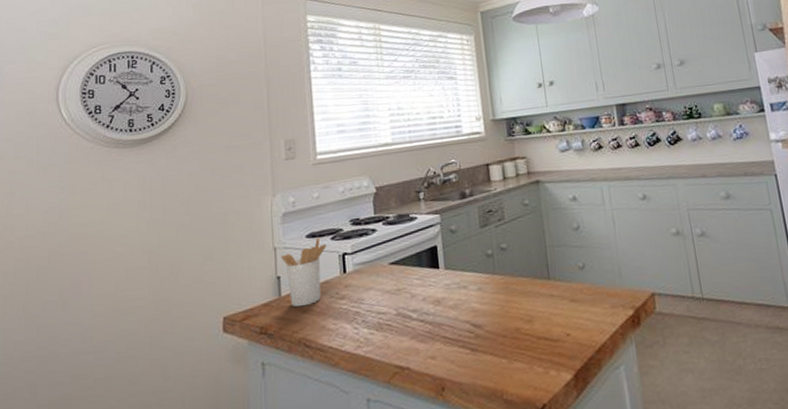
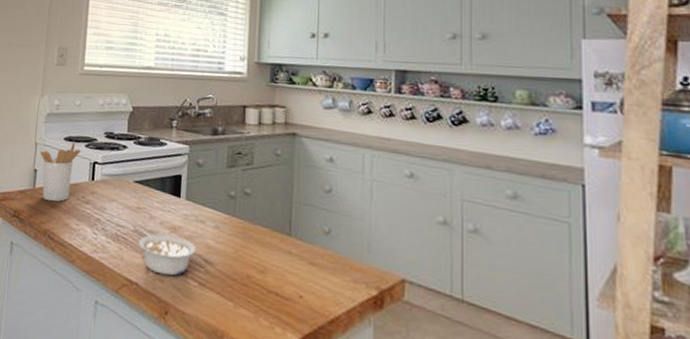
legume: none [403,308,463,352] -> present [138,234,196,276]

